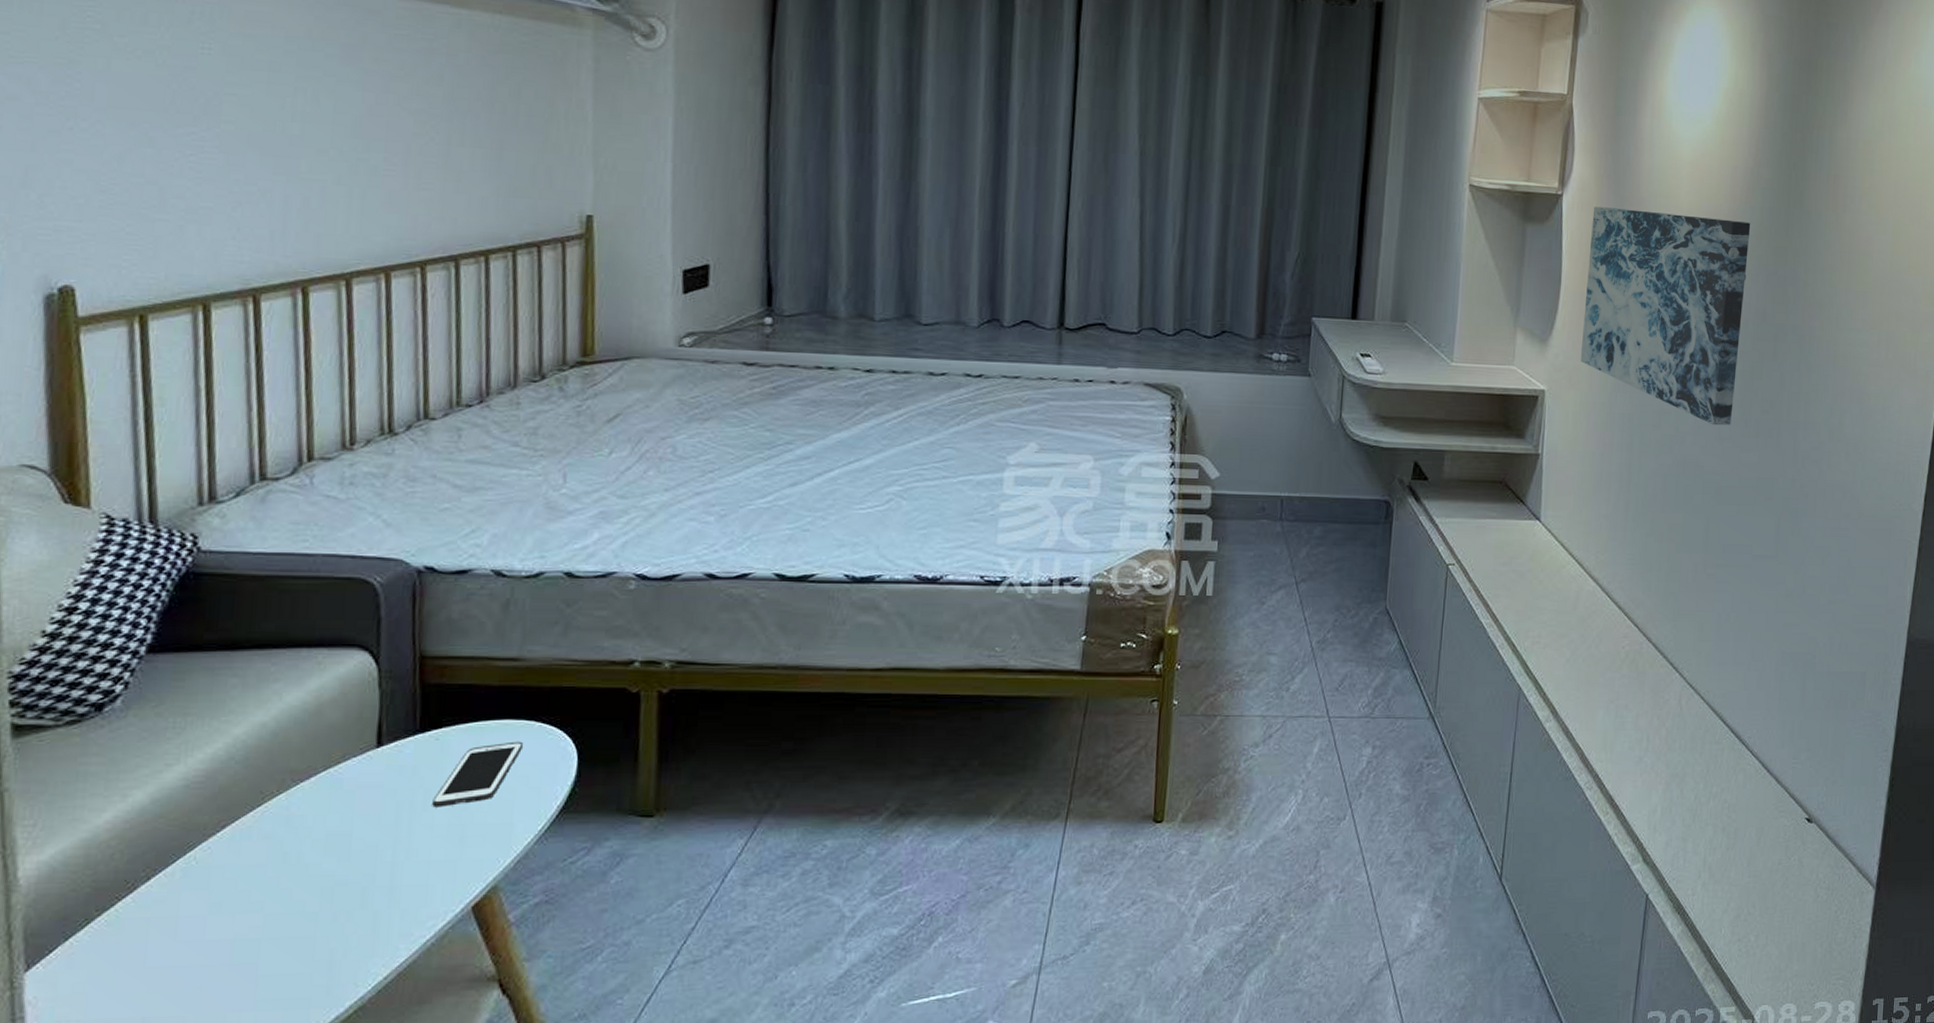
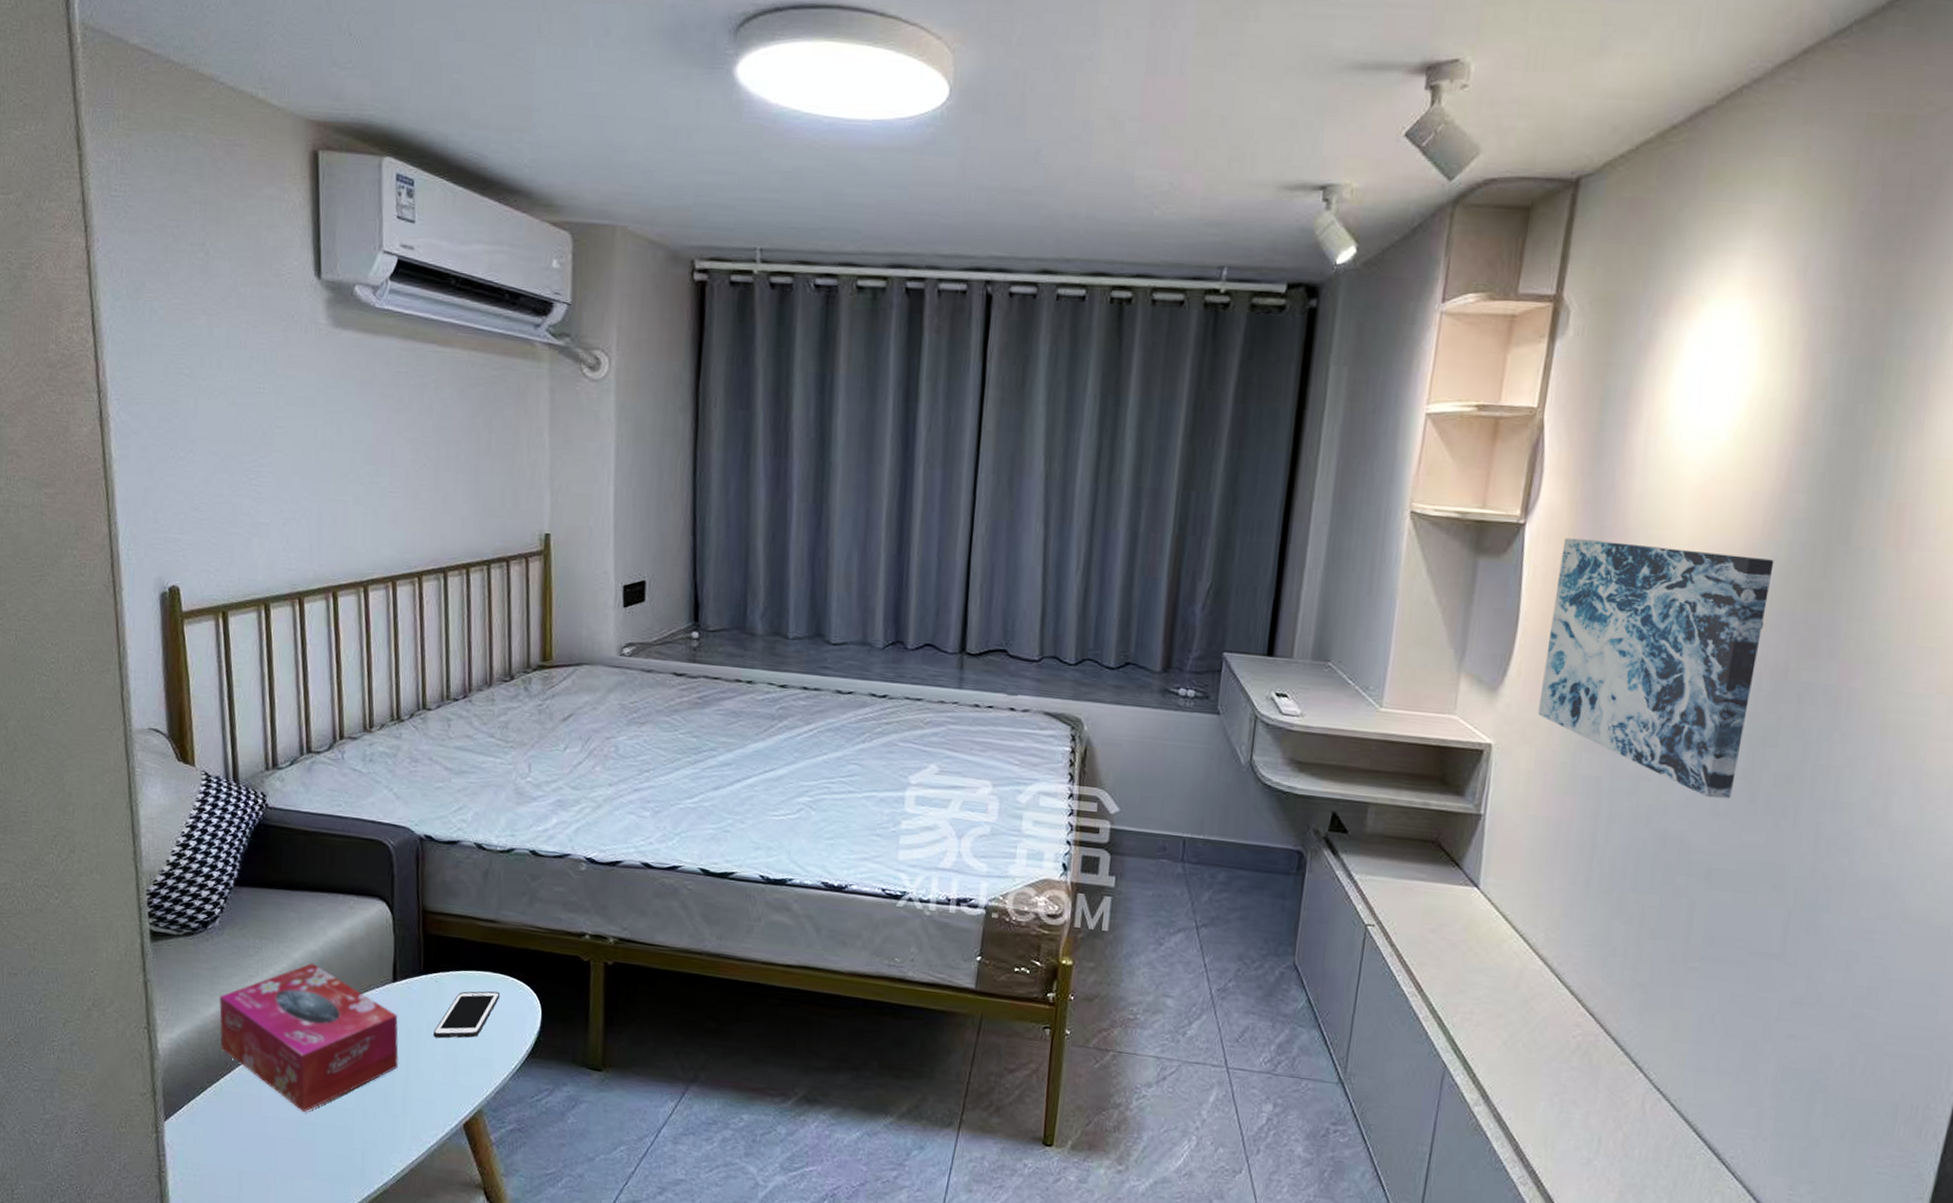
tissue box: none [117,737,384,928] -> present [219,962,399,1113]

